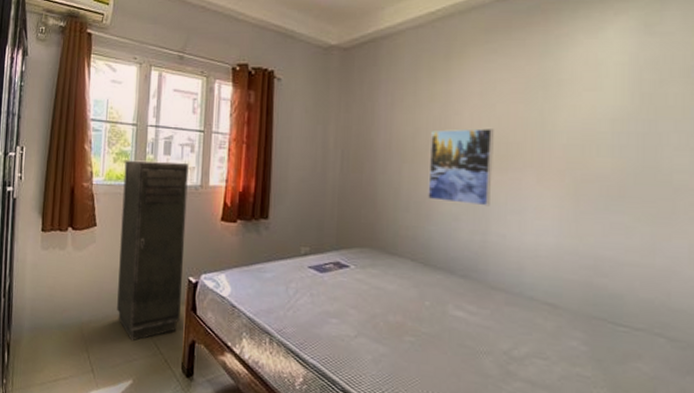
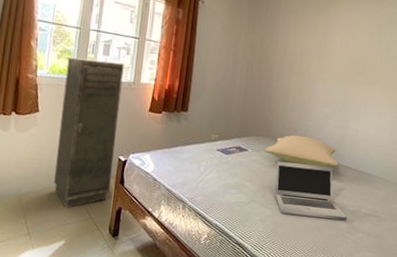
pillow: none [372,244,481,289] -> present [264,134,339,168]
laptop: none [389,280,498,363] -> present [275,161,347,220]
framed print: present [428,128,494,207] -> none [308,51,356,109]

